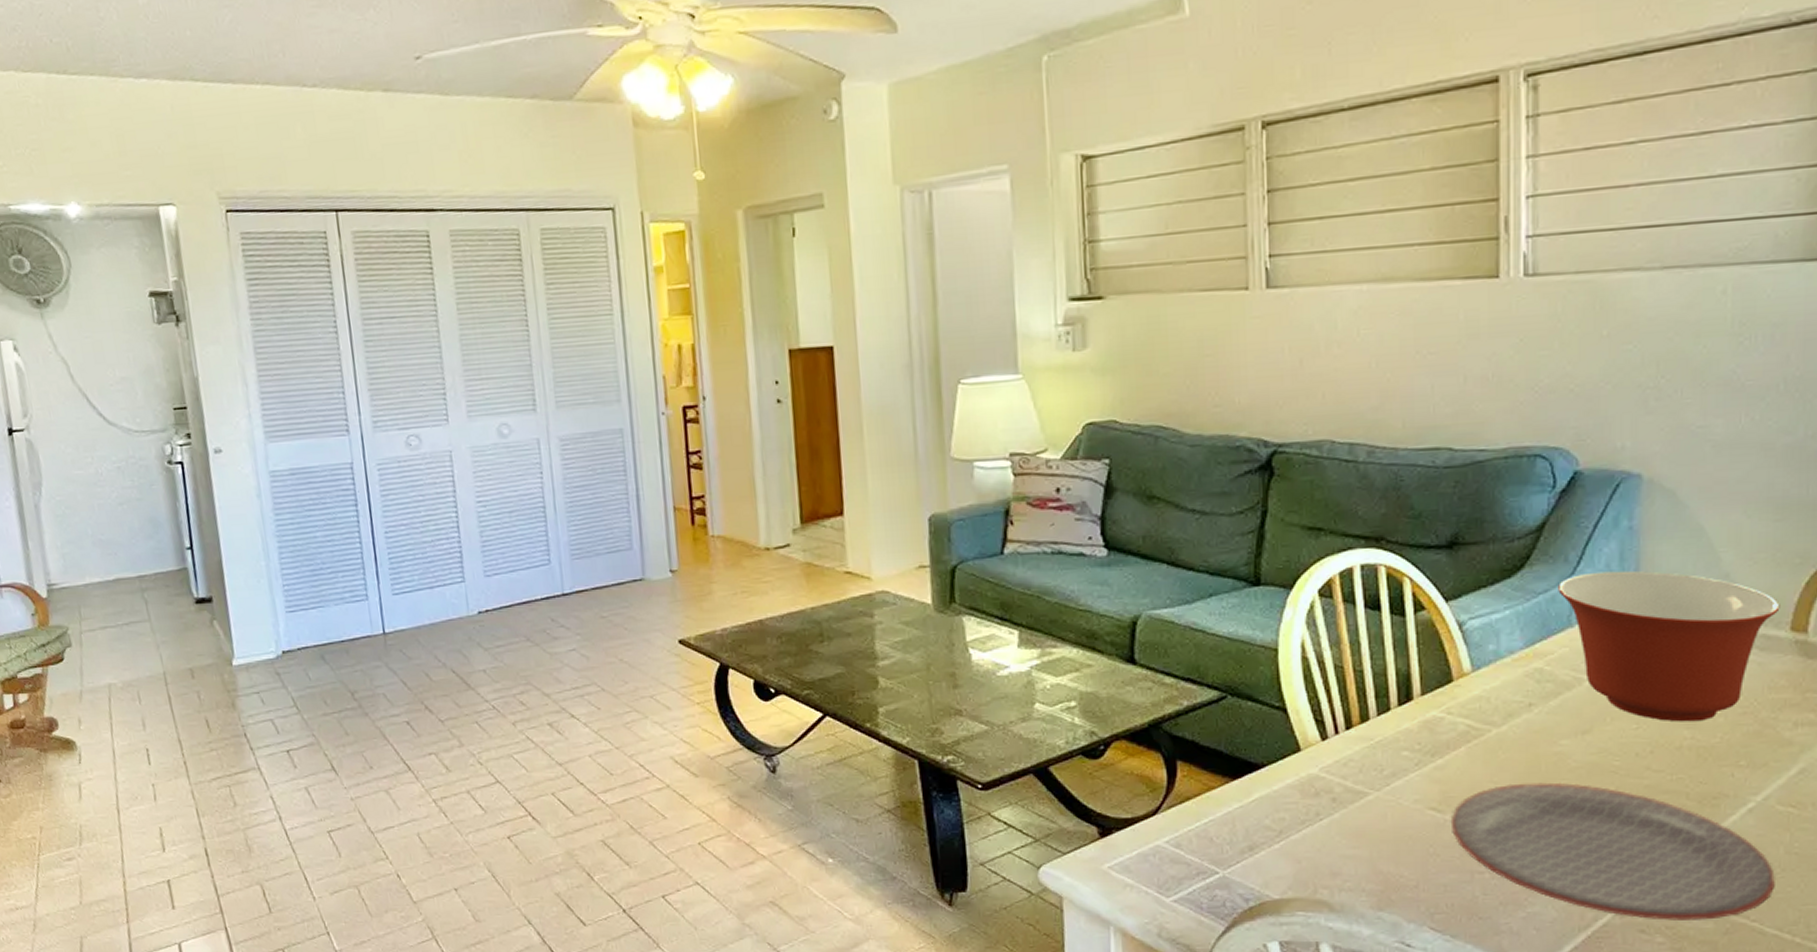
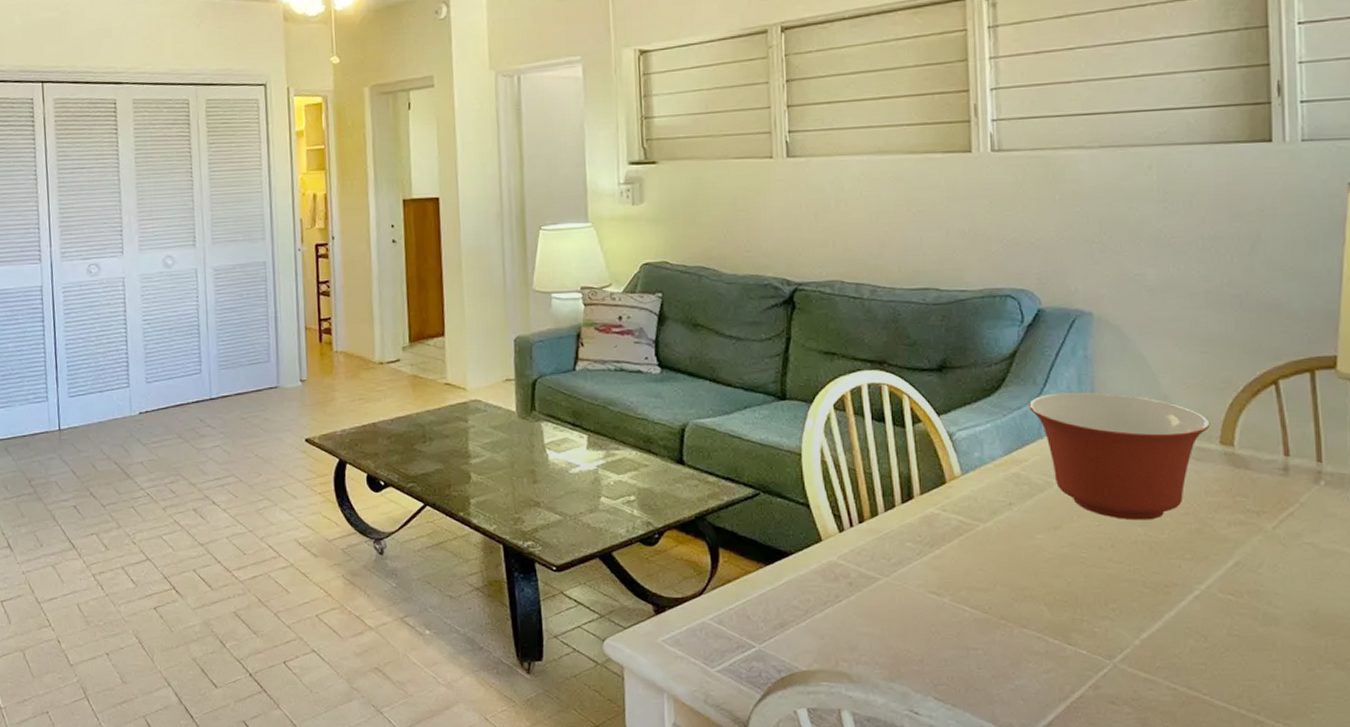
plate: present [1450,782,1775,920] -> none [948,571,1221,693]

